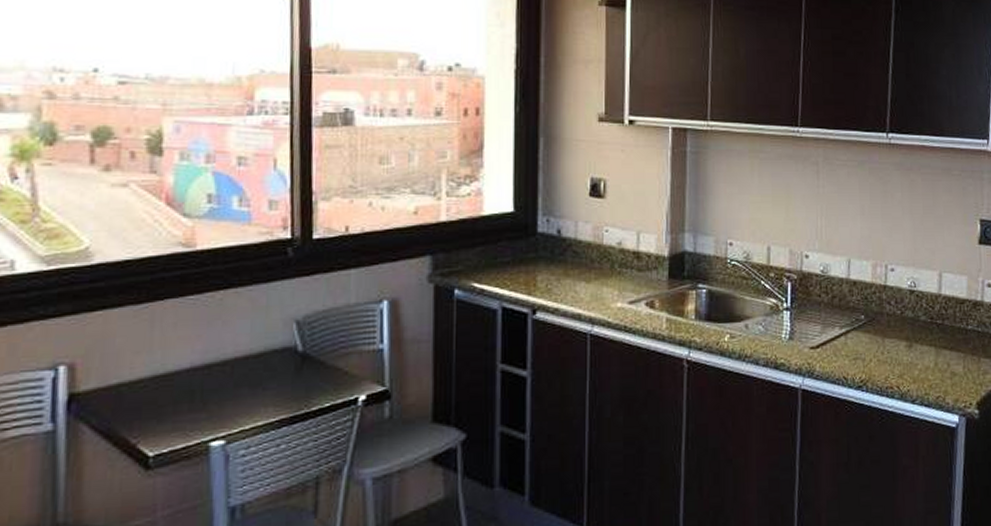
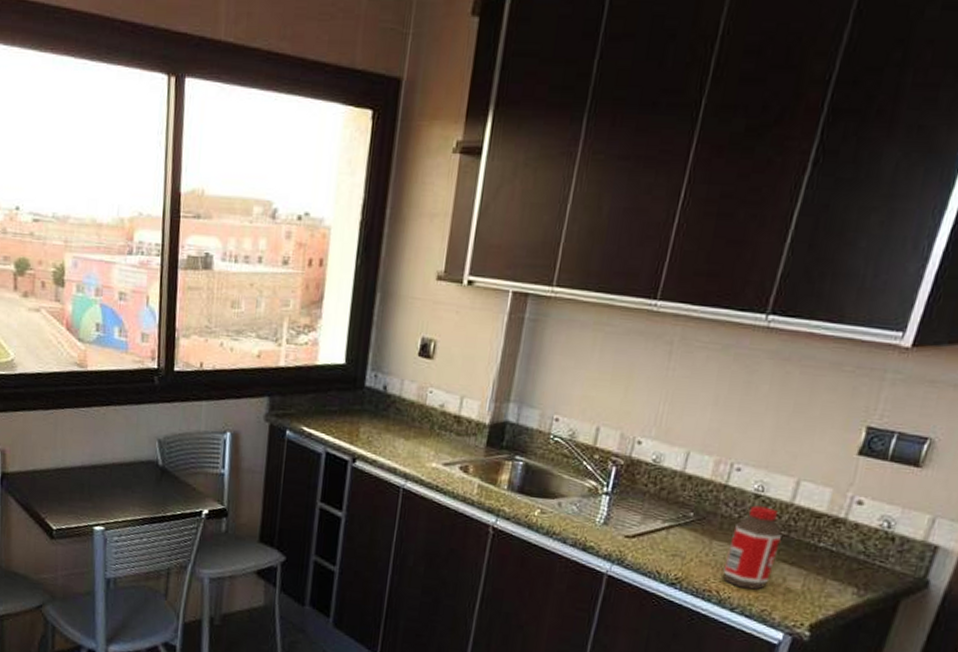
bottle: none [898,300,938,380] -> present [723,505,782,590]

